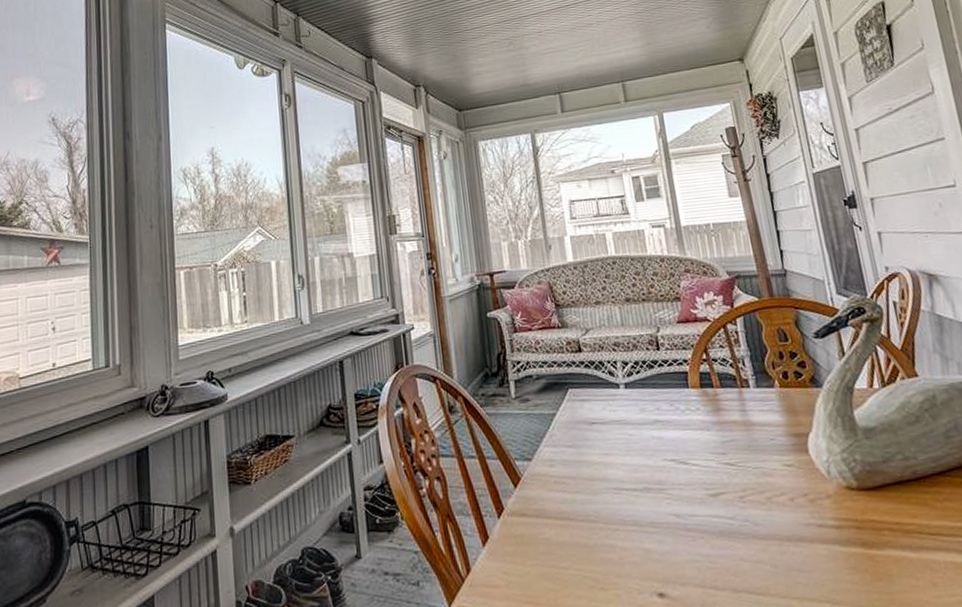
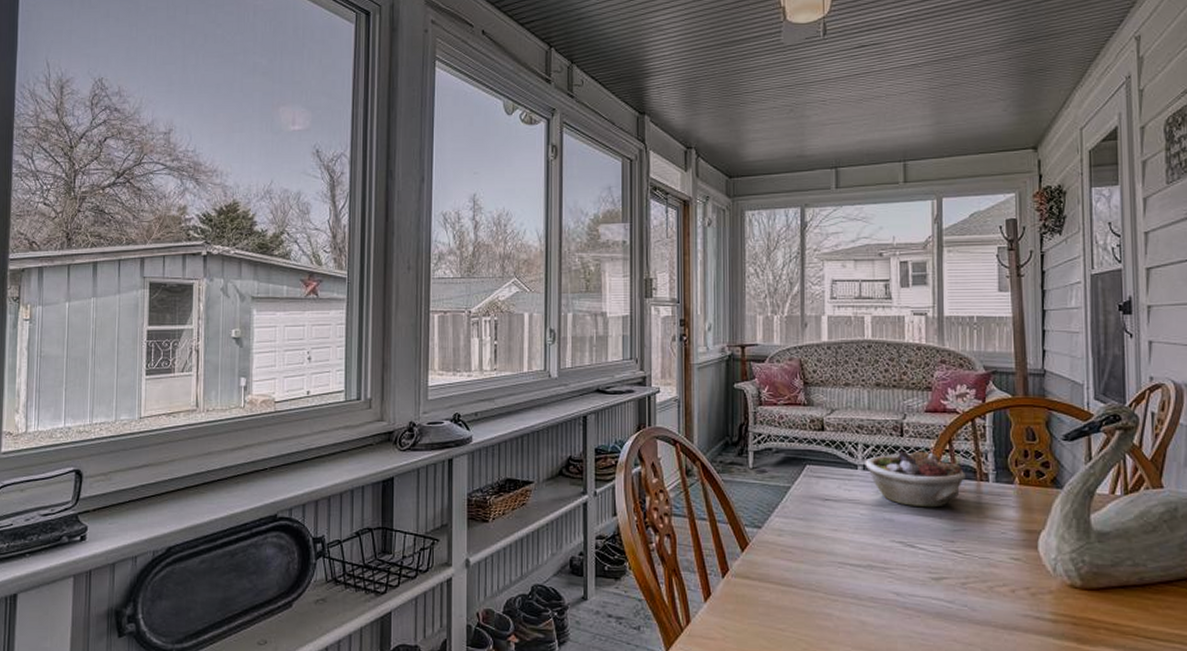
succulent planter: none [626,362,727,422] -> present [865,450,966,508]

